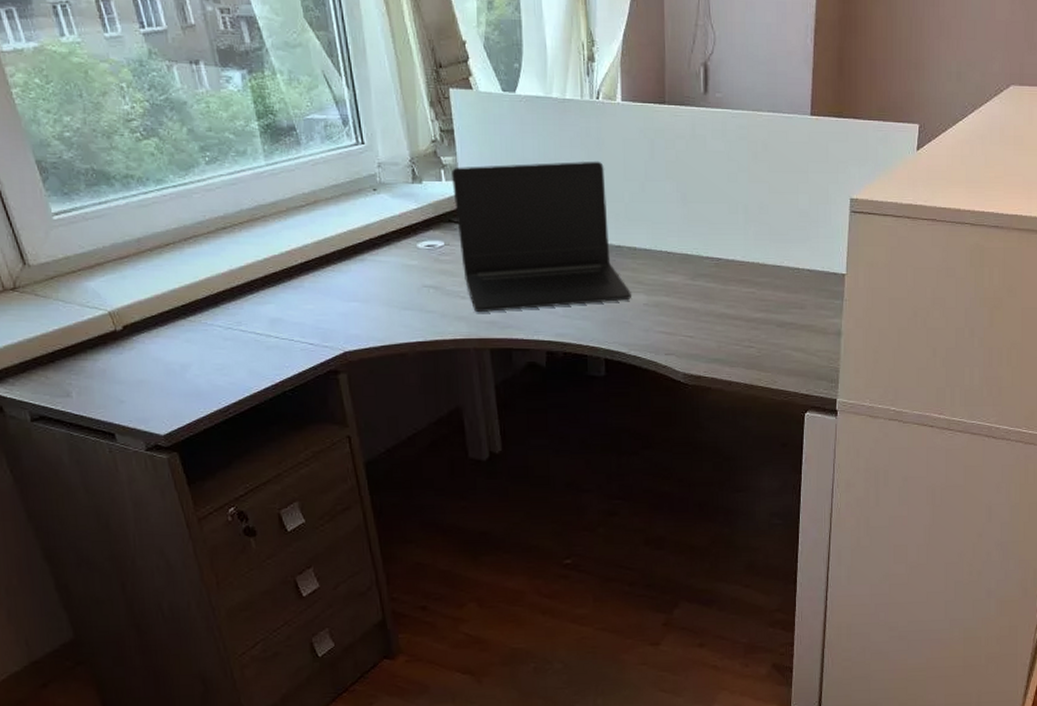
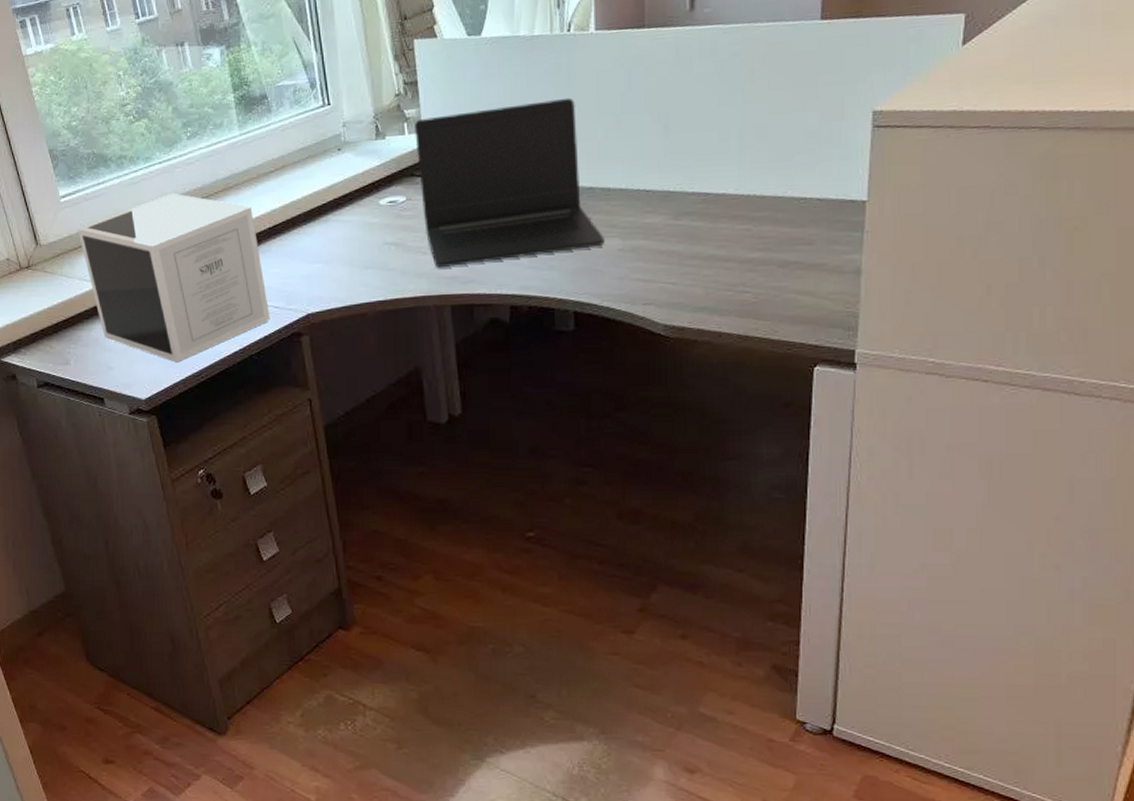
speaker: none [76,219,305,398] -> present [78,193,271,363]

